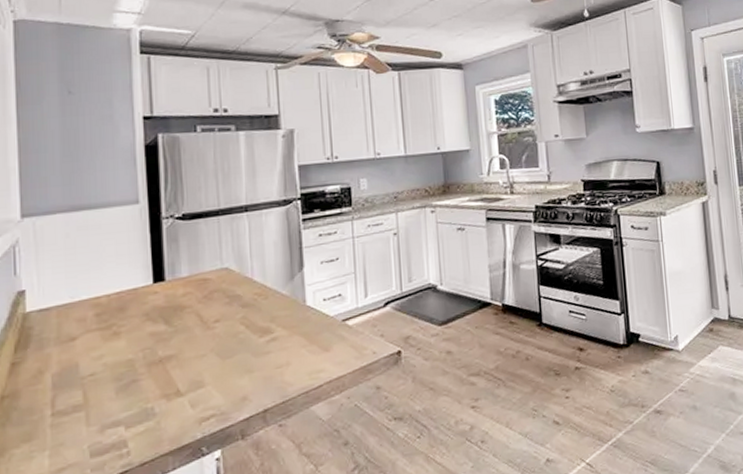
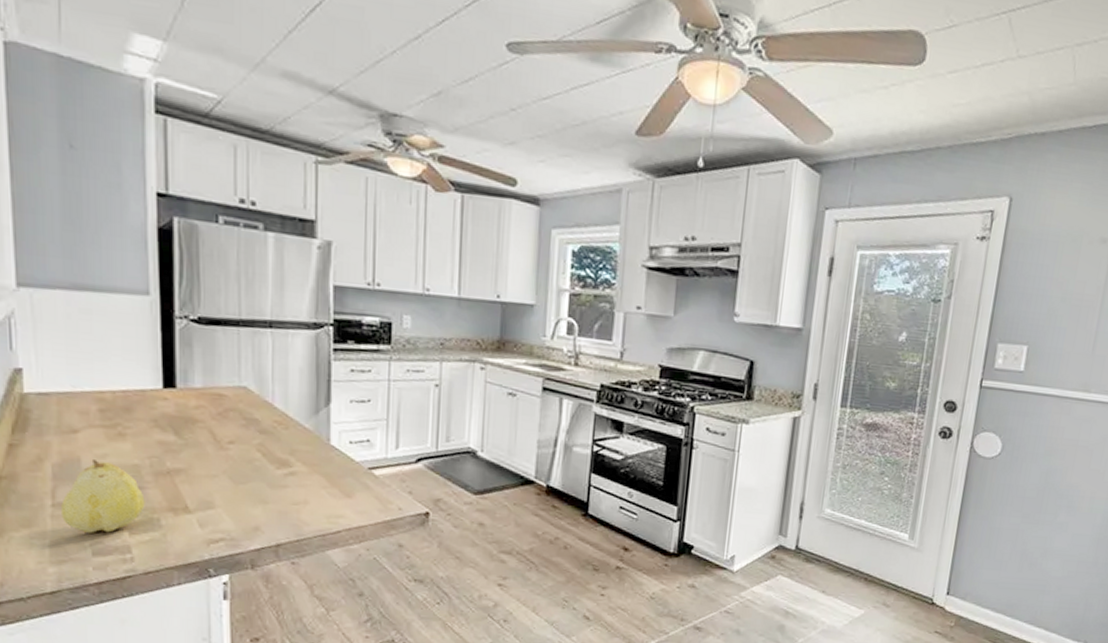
fruit: none [60,362,140,436] -> present [61,460,145,533]

